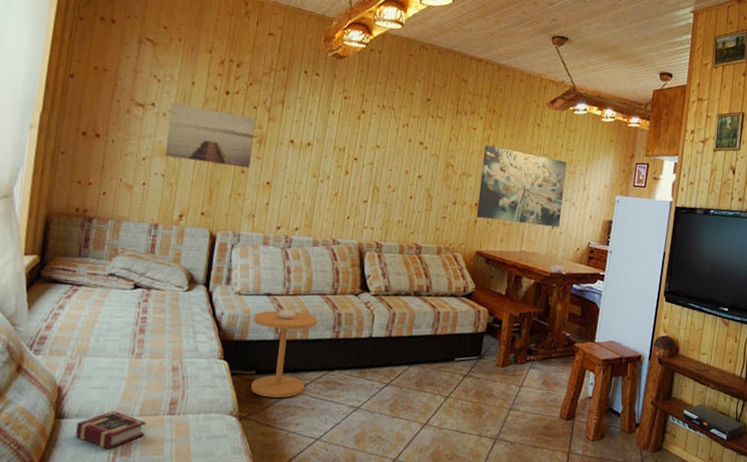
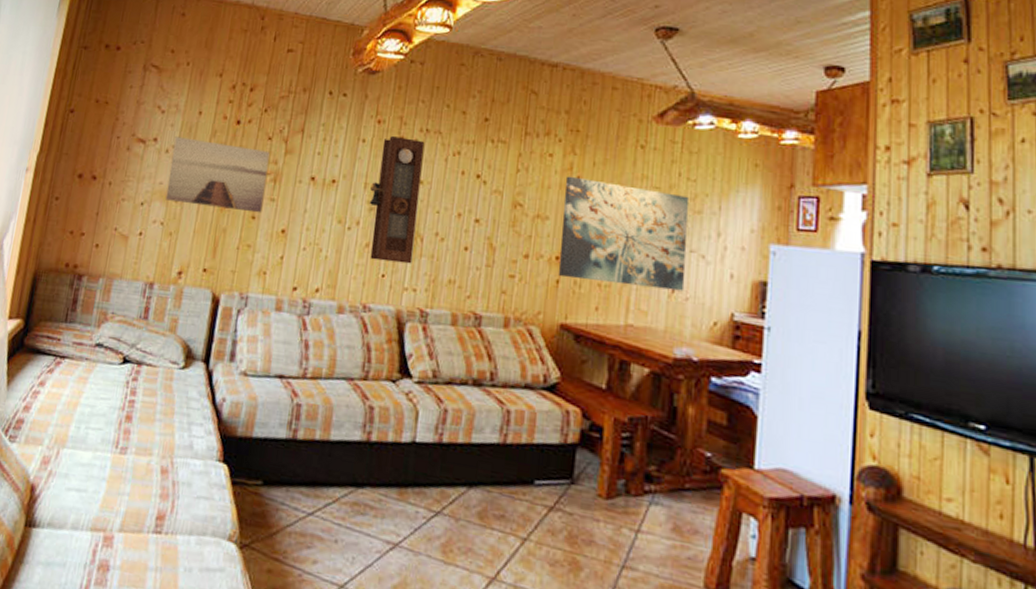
book: present [75,411,147,450] -> none [45,522,128,575]
side table: present [251,310,318,398] -> none [256,398,343,522]
pendulum clock: none [337,109,381,209] -> present [369,135,425,264]

